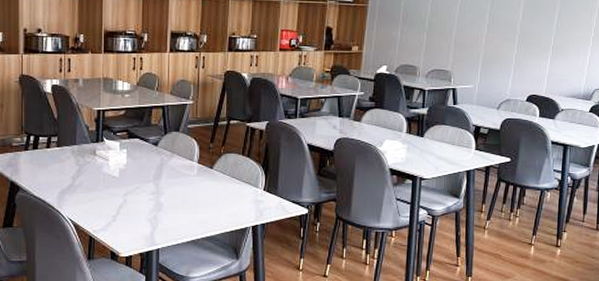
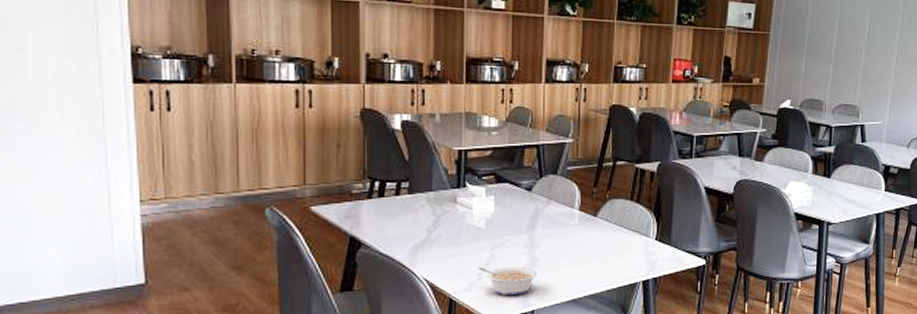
legume: none [114,210,162,235] -> present [479,266,537,295]

